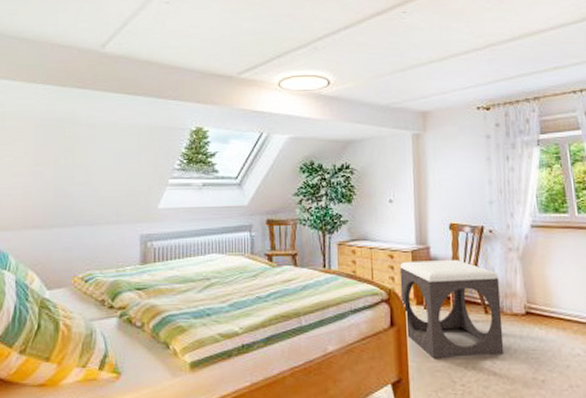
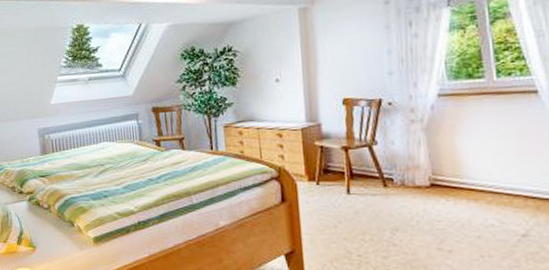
footstool: present [399,260,504,359] -> none [289,135,405,232]

